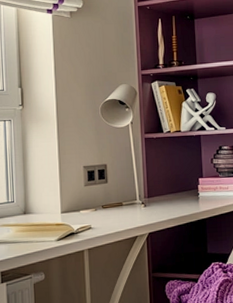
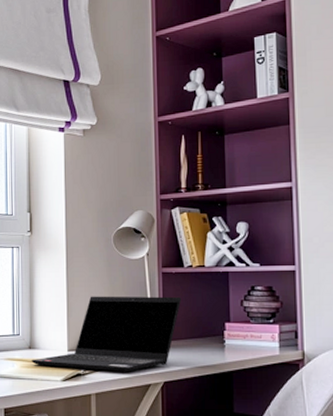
laptop computer: none [26,158,162,229] -> present [31,296,182,372]

